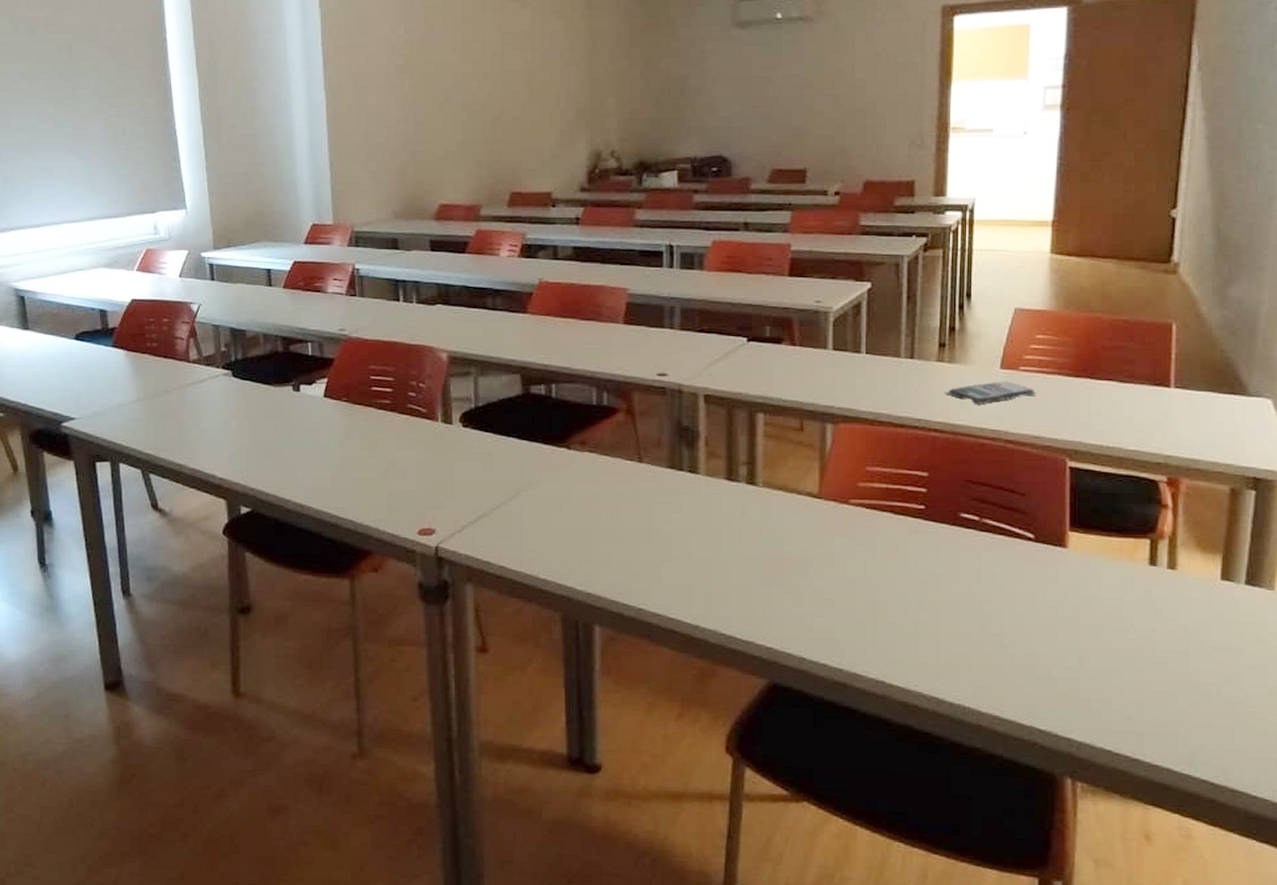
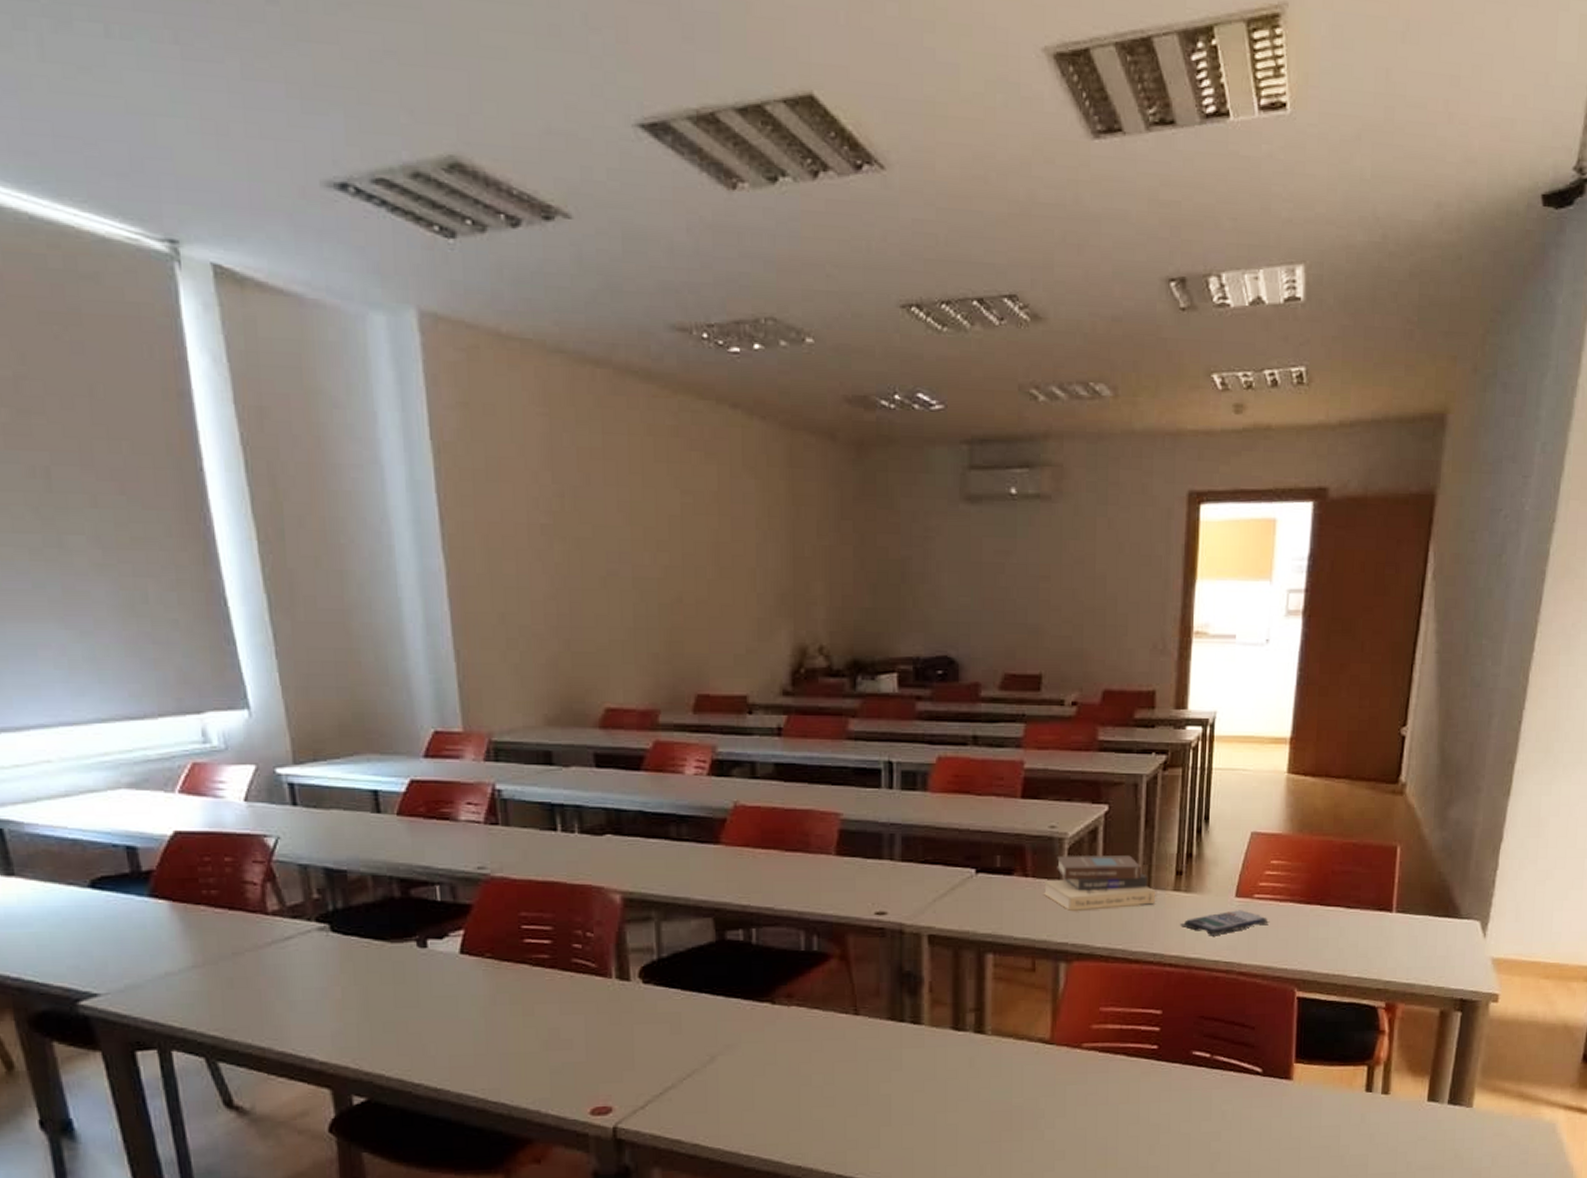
books: none [810,328,920,377] -> present [1043,855,1156,911]

